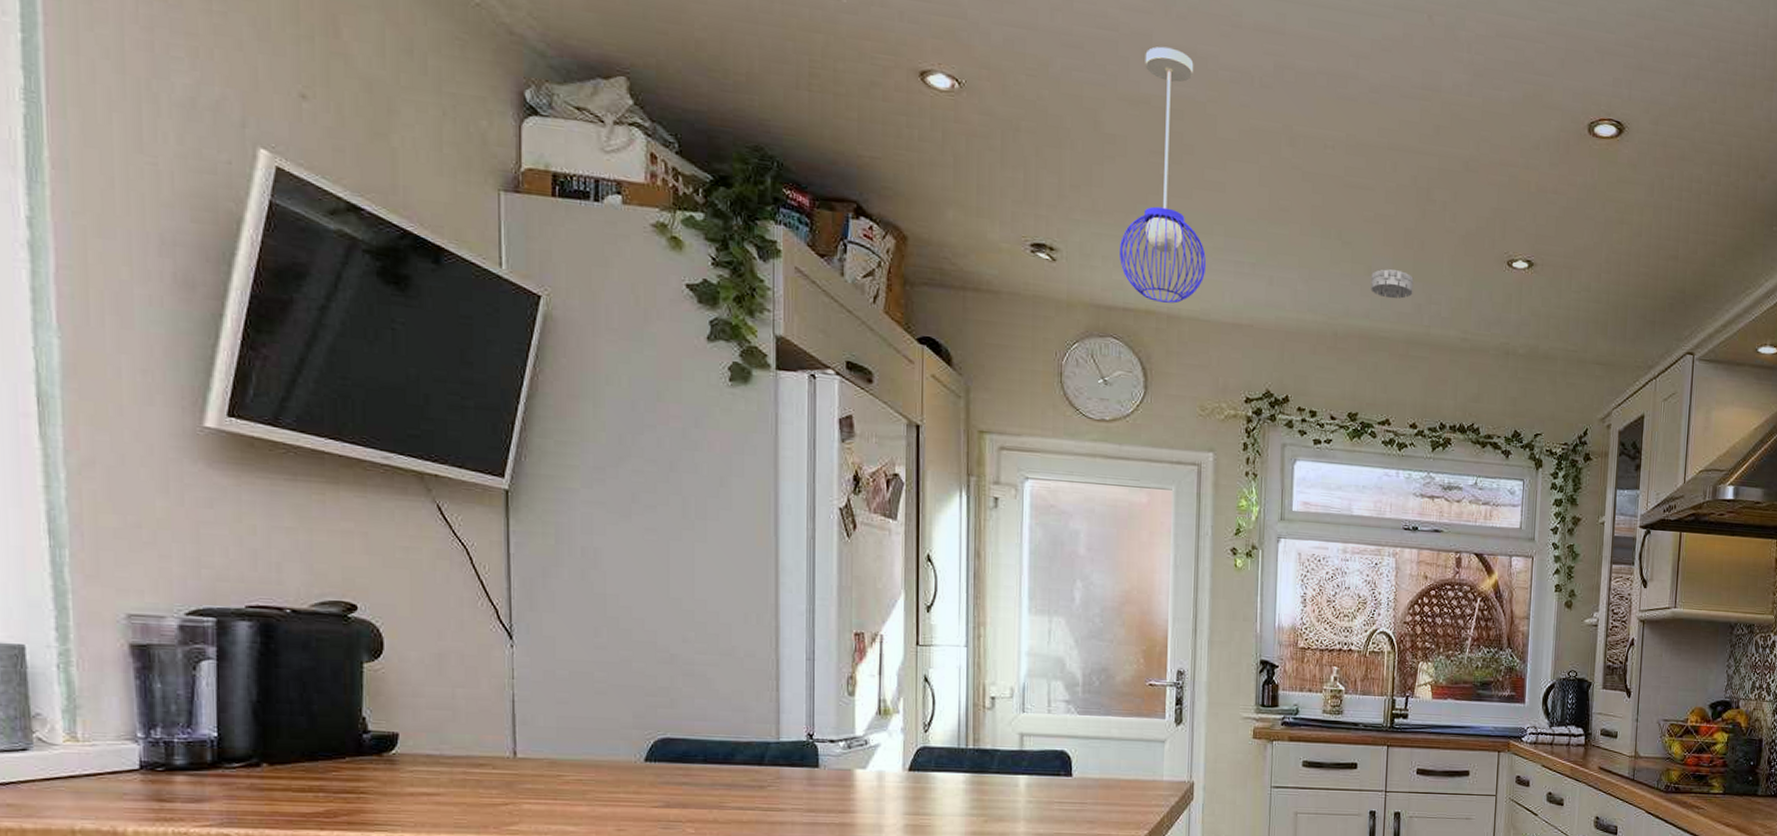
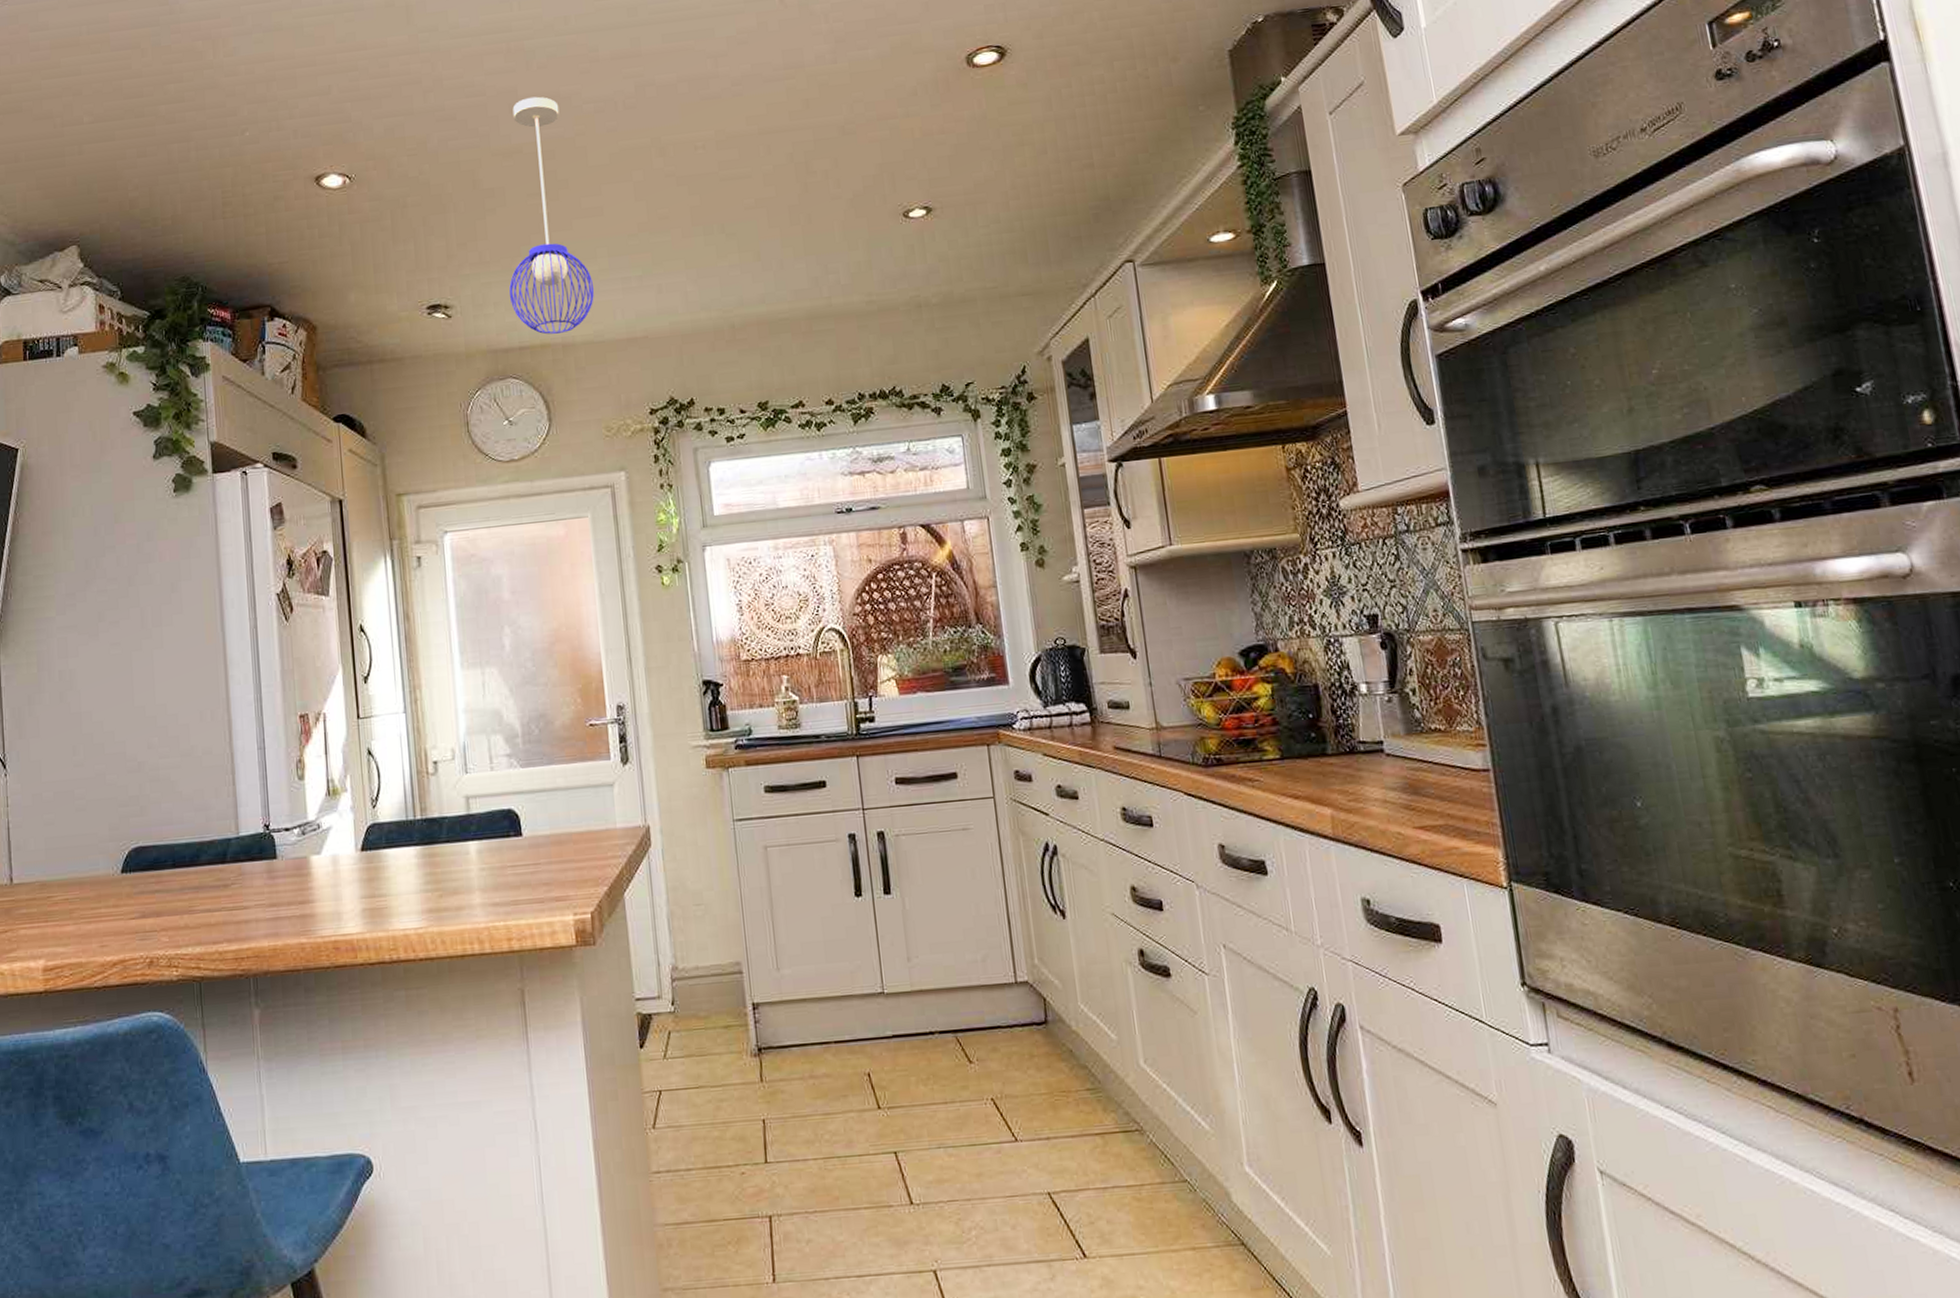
smoke detector: present [1371,269,1414,299] -> none [761,248,807,279]

